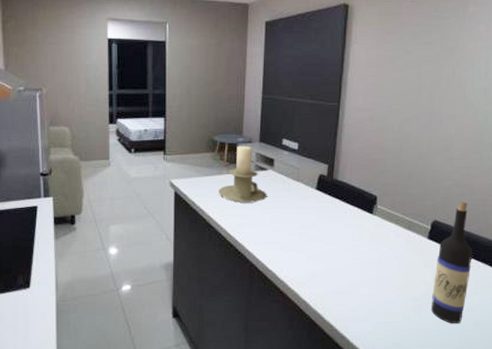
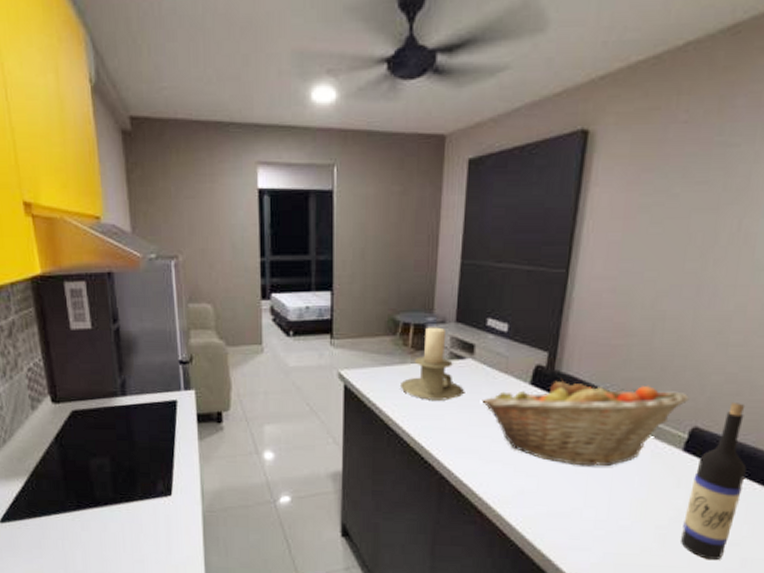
fruit basket: none [280,184,429,253] -> present [481,377,690,467]

